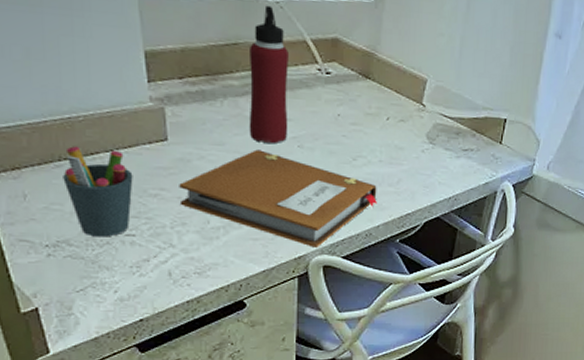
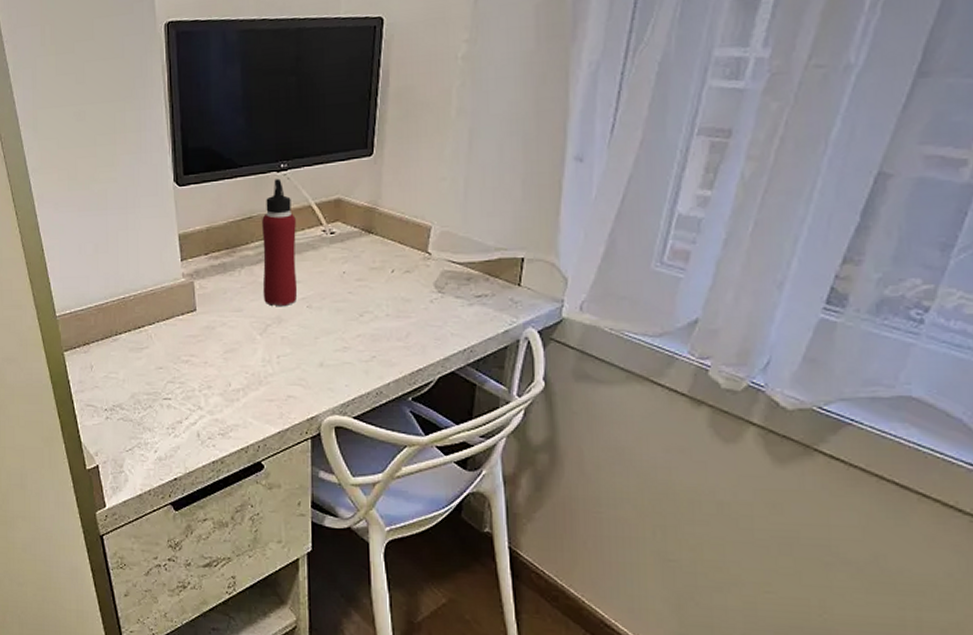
pen holder: present [63,146,133,237] -> none [118,322,170,401]
notebook: present [179,149,377,248] -> none [205,313,386,408]

